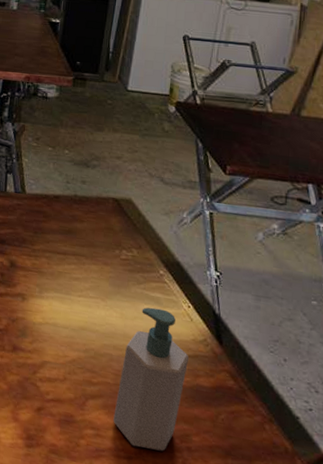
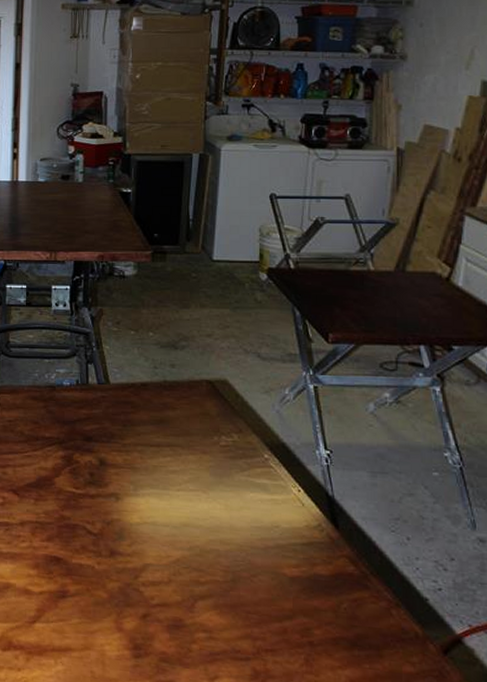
soap bottle: present [113,307,188,452] -> none [226,495,303,649]

